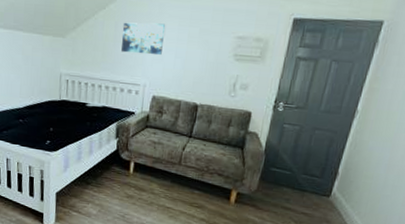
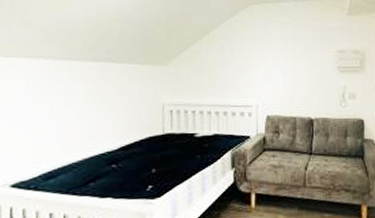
wall art: present [121,22,165,56] -> none [228,44,271,75]

